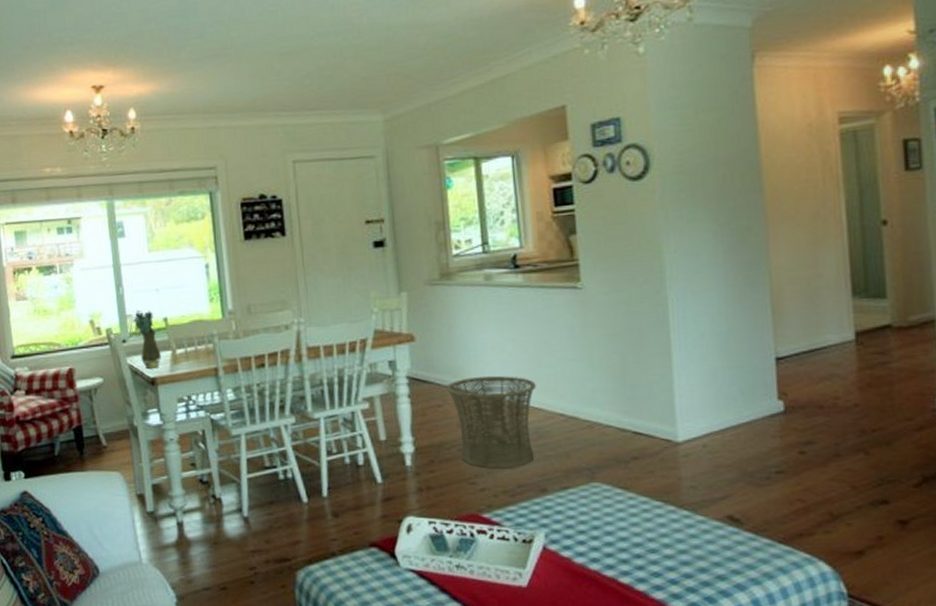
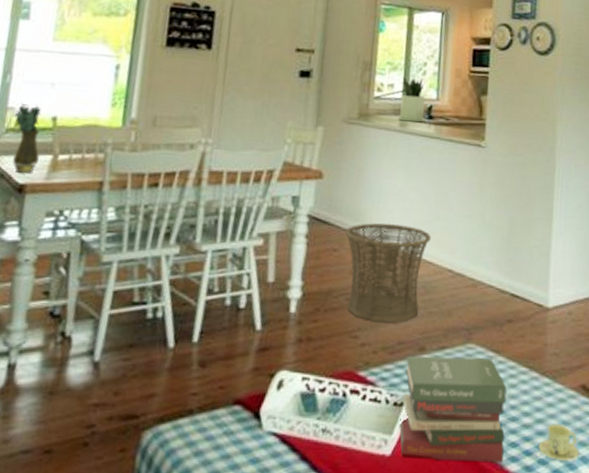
planter: none [481,227,512,275] -> present [397,77,427,123]
books: none [528,495,647,590] -> present [398,355,507,462]
cup and saucer: none [684,553,733,588] -> present [538,423,580,461]

